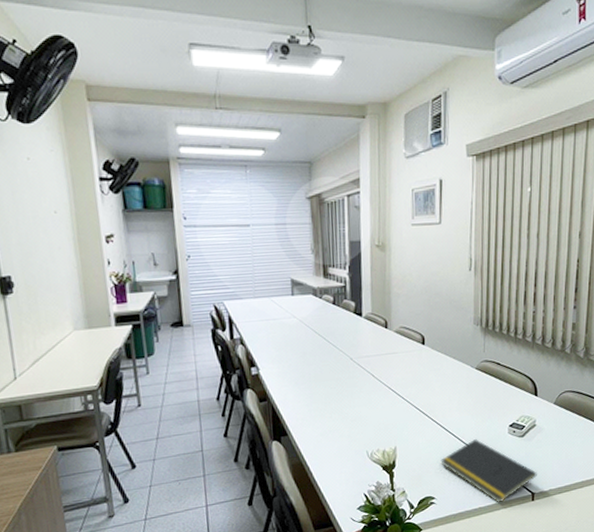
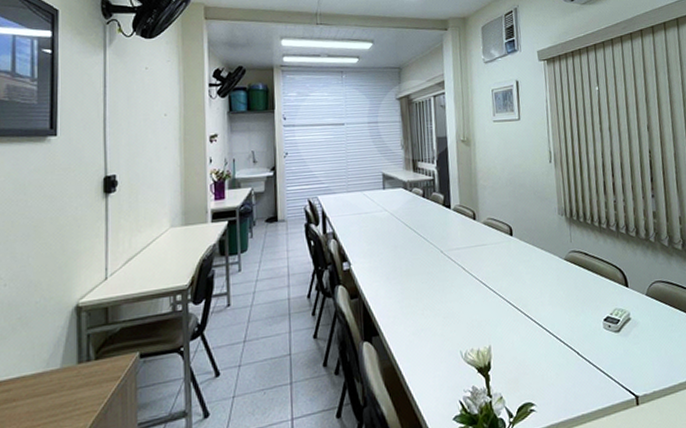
notepad: present [440,439,537,503] -> none [537,335,639,409]

